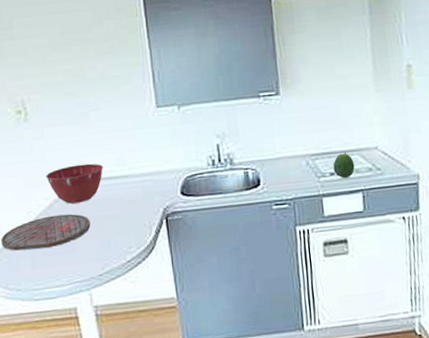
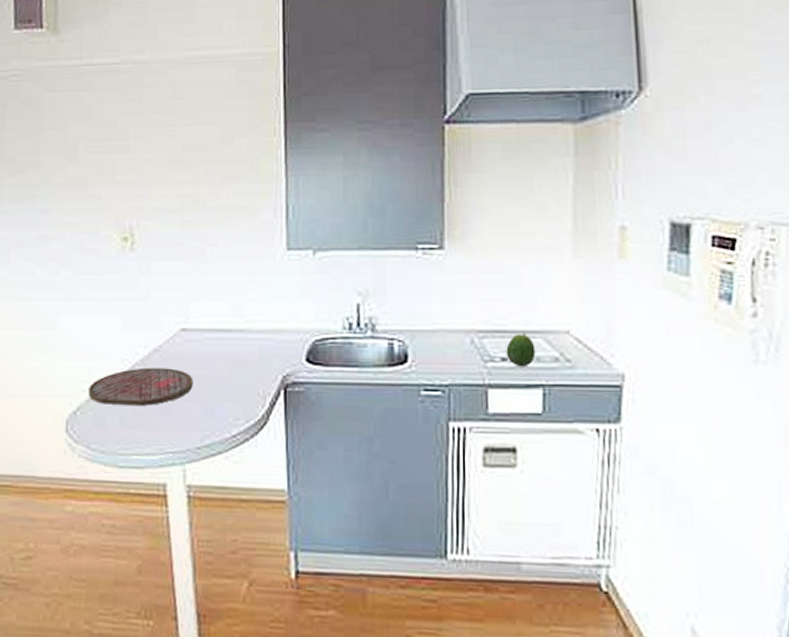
mixing bowl: present [46,163,103,204] -> none [148,309,215,356]

